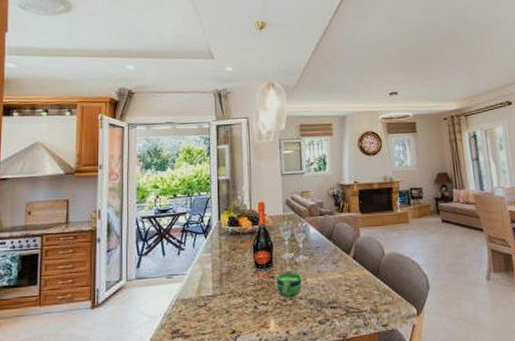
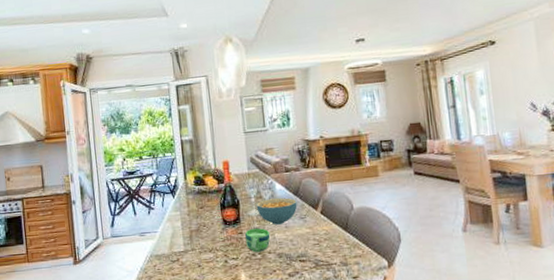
cereal bowl: none [289,241,330,269] -> present [256,197,298,225]

